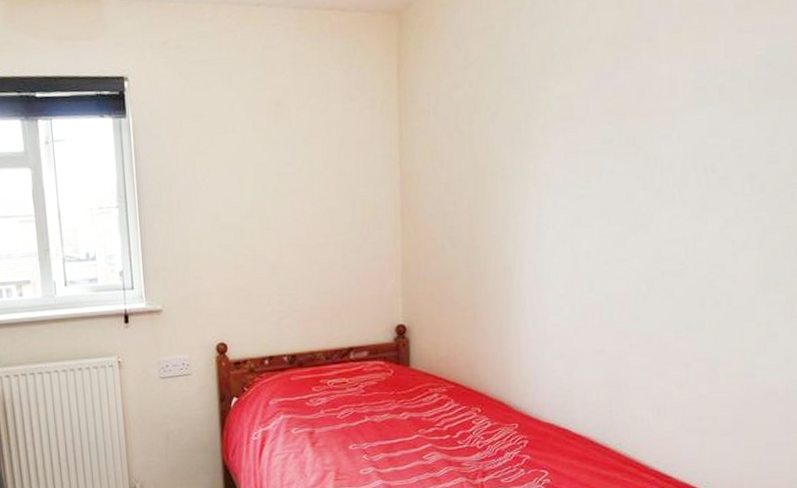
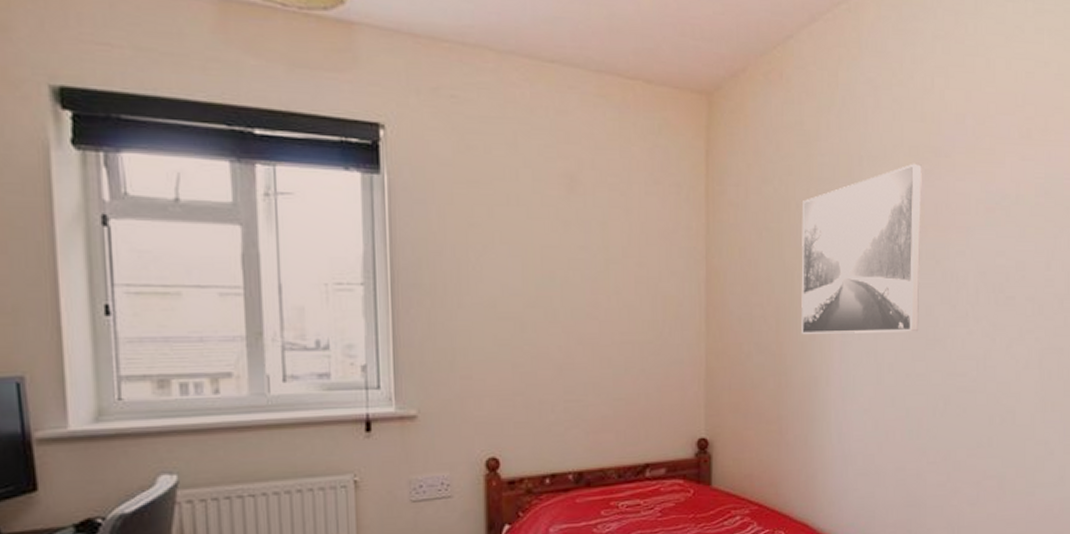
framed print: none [492,51,621,227] -> present [801,163,922,334]

